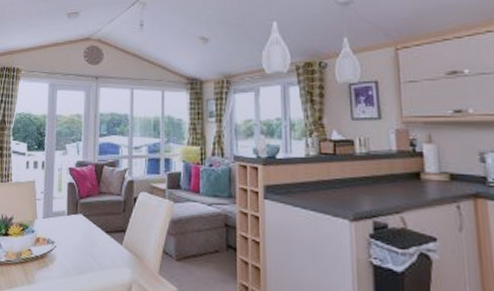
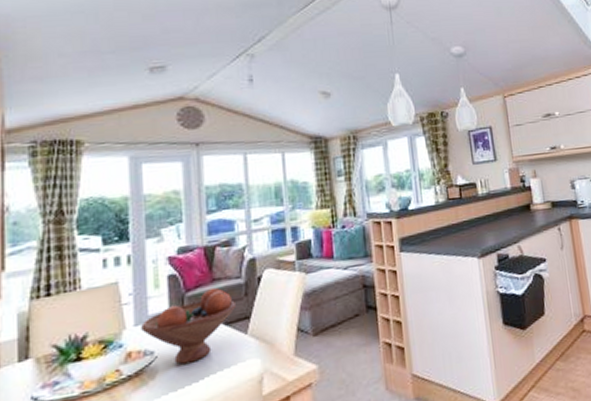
fruit bowl: none [47,199,116,258] -> present [141,287,237,365]

